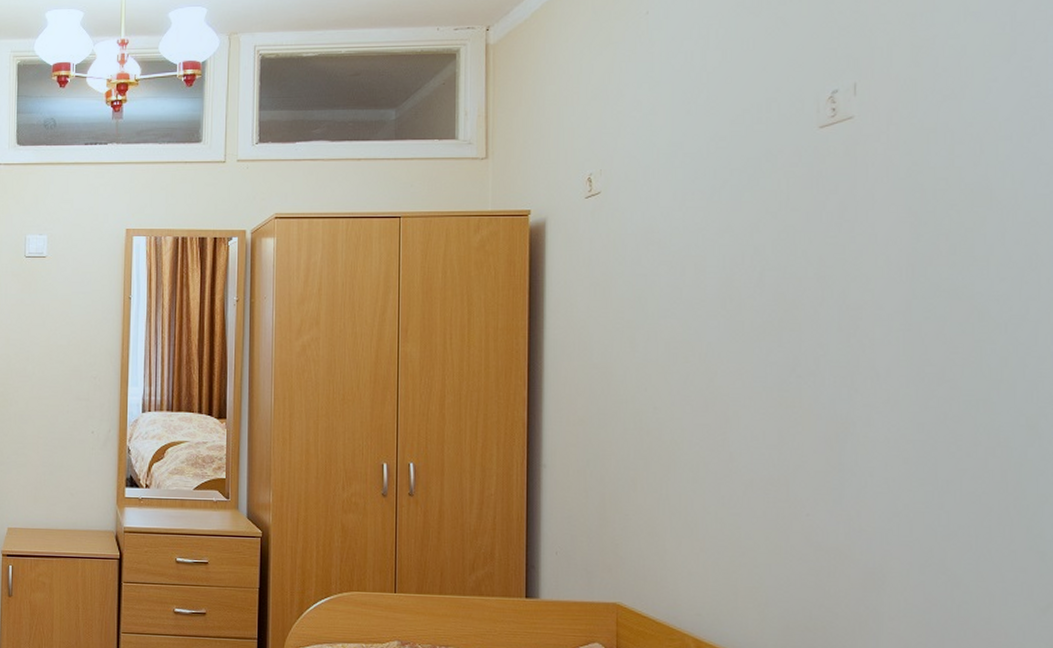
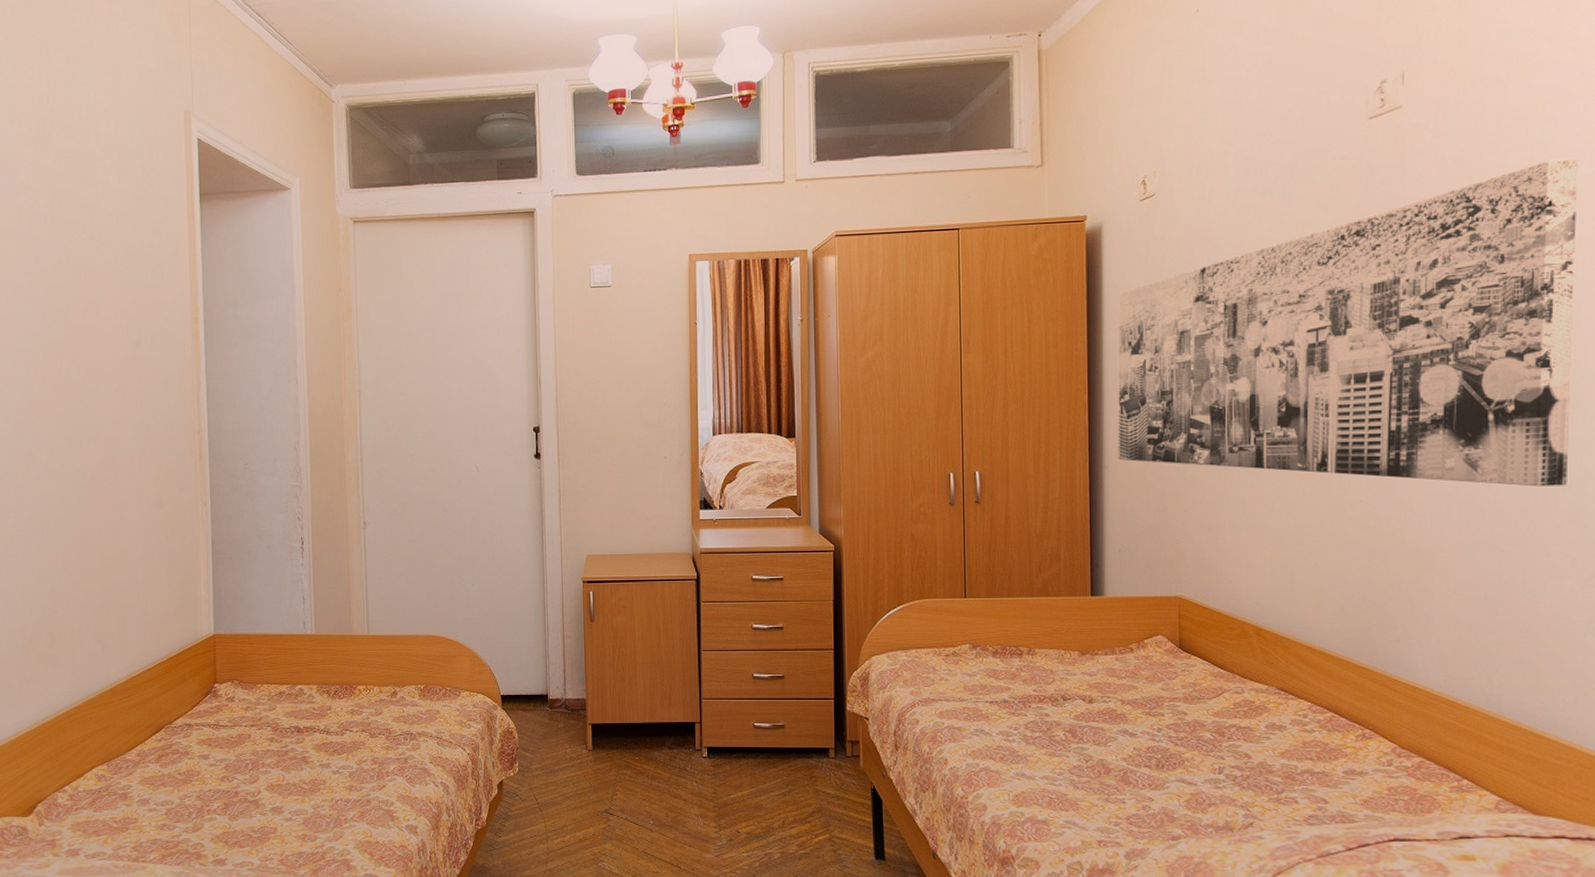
wall art: none [557,177,1034,510] -> present [1117,158,1578,487]

